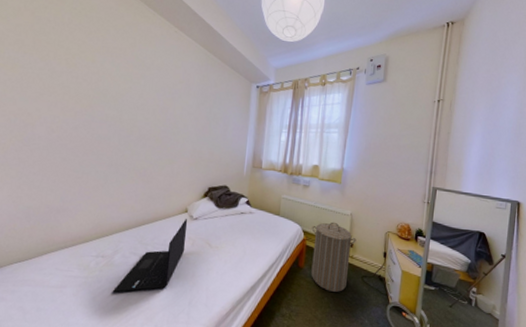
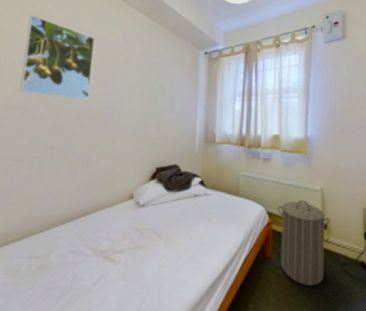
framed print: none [87,39,156,124] -> present [20,15,95,101]
laptop: present [112,219,188,293] -> none [46,206,134,302]

